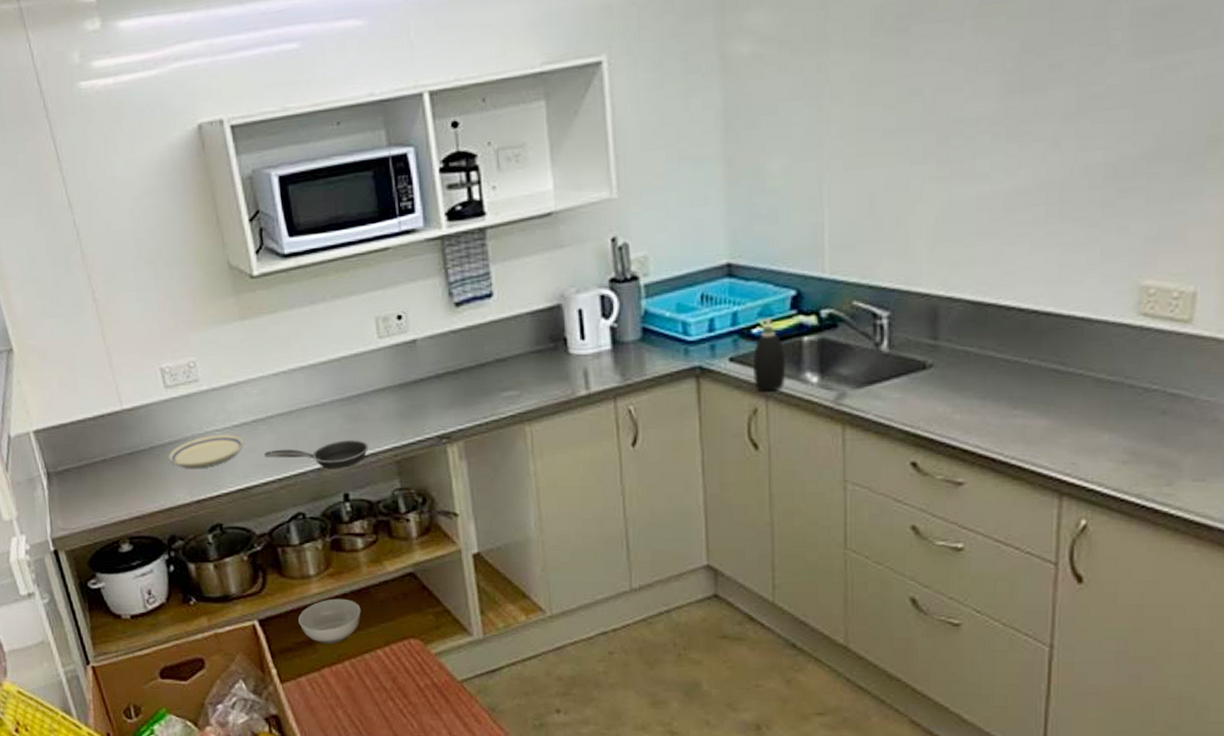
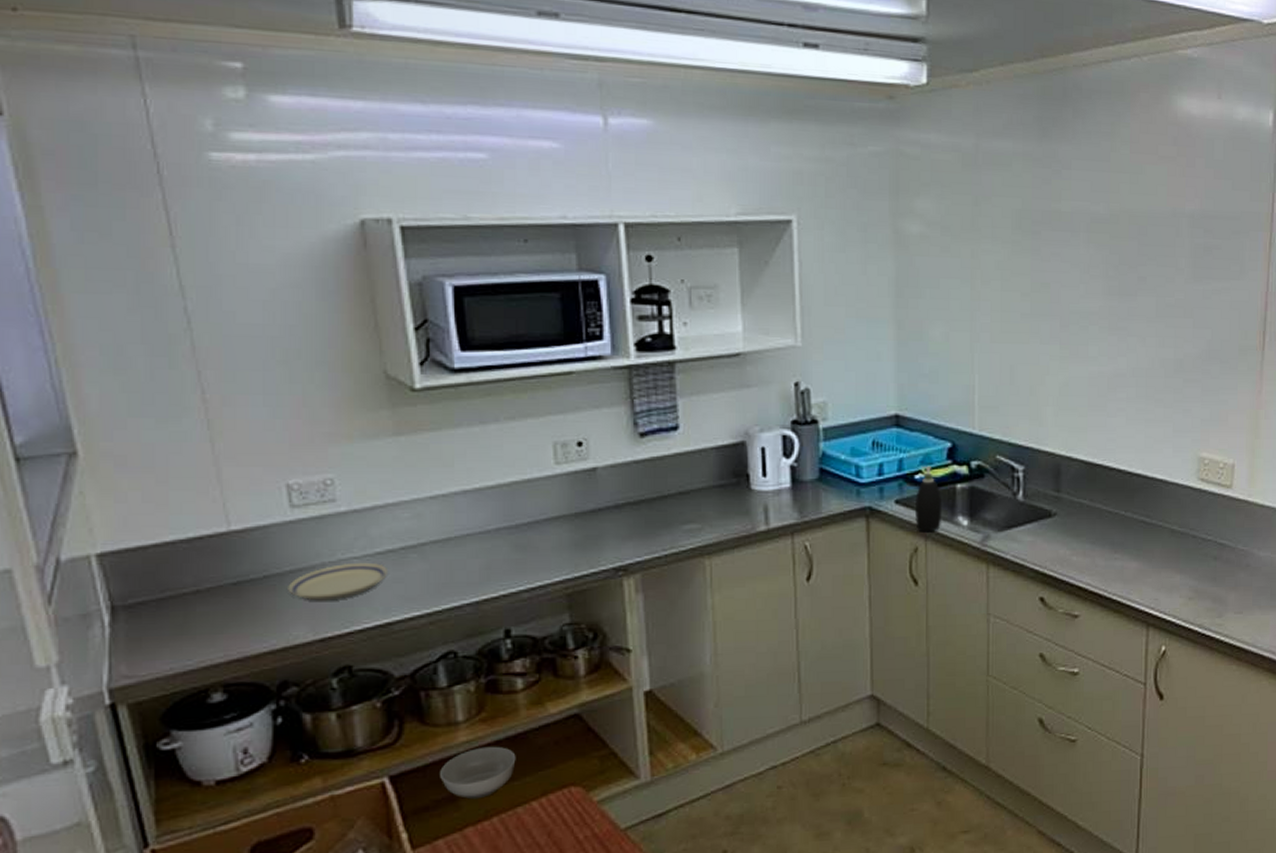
frying pan: present [264,440,368,468] -> none [412,571,536,602]

